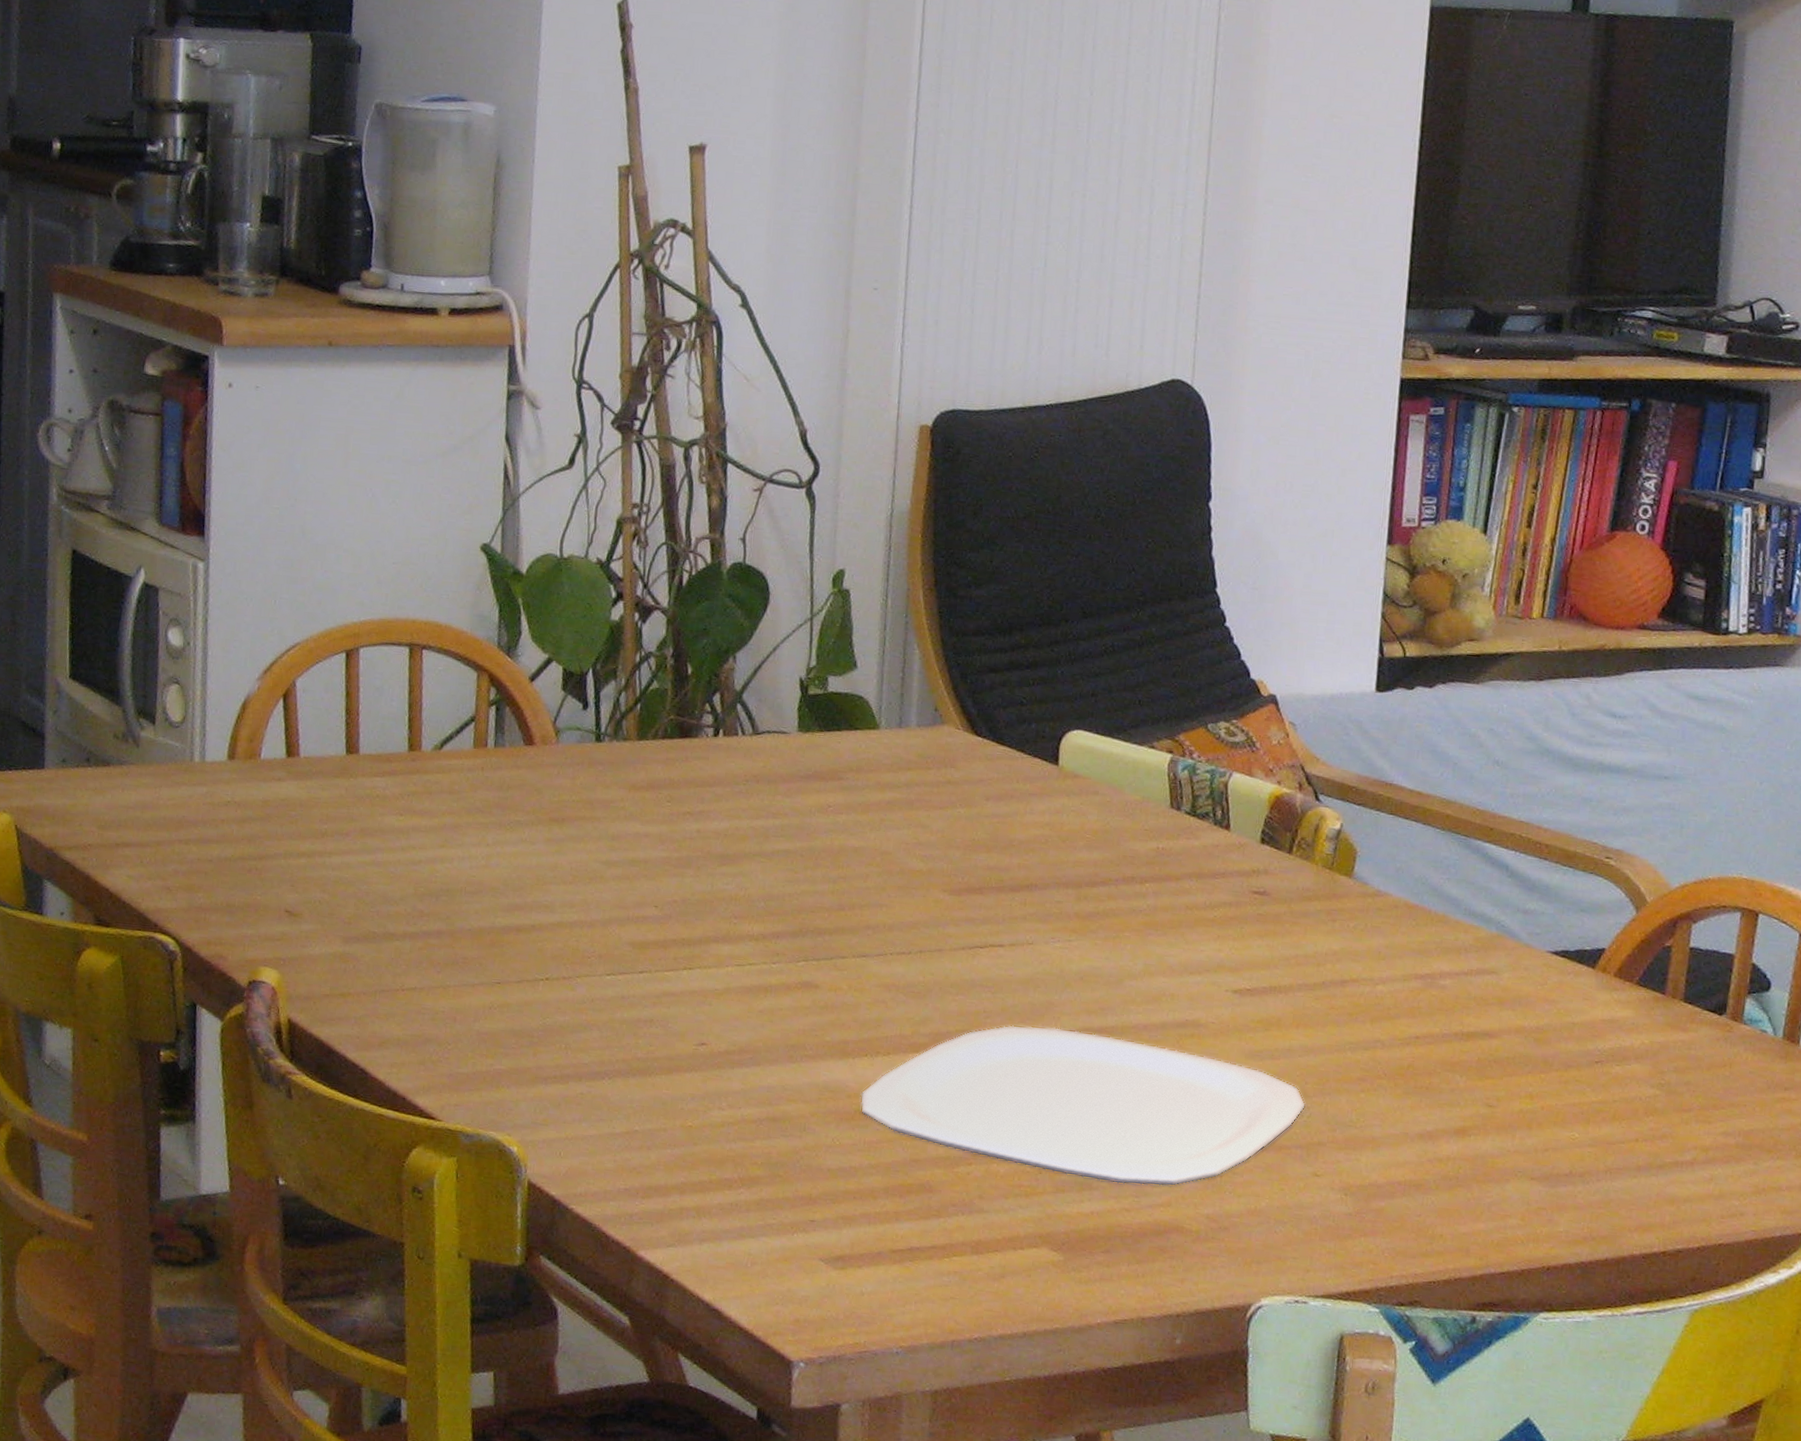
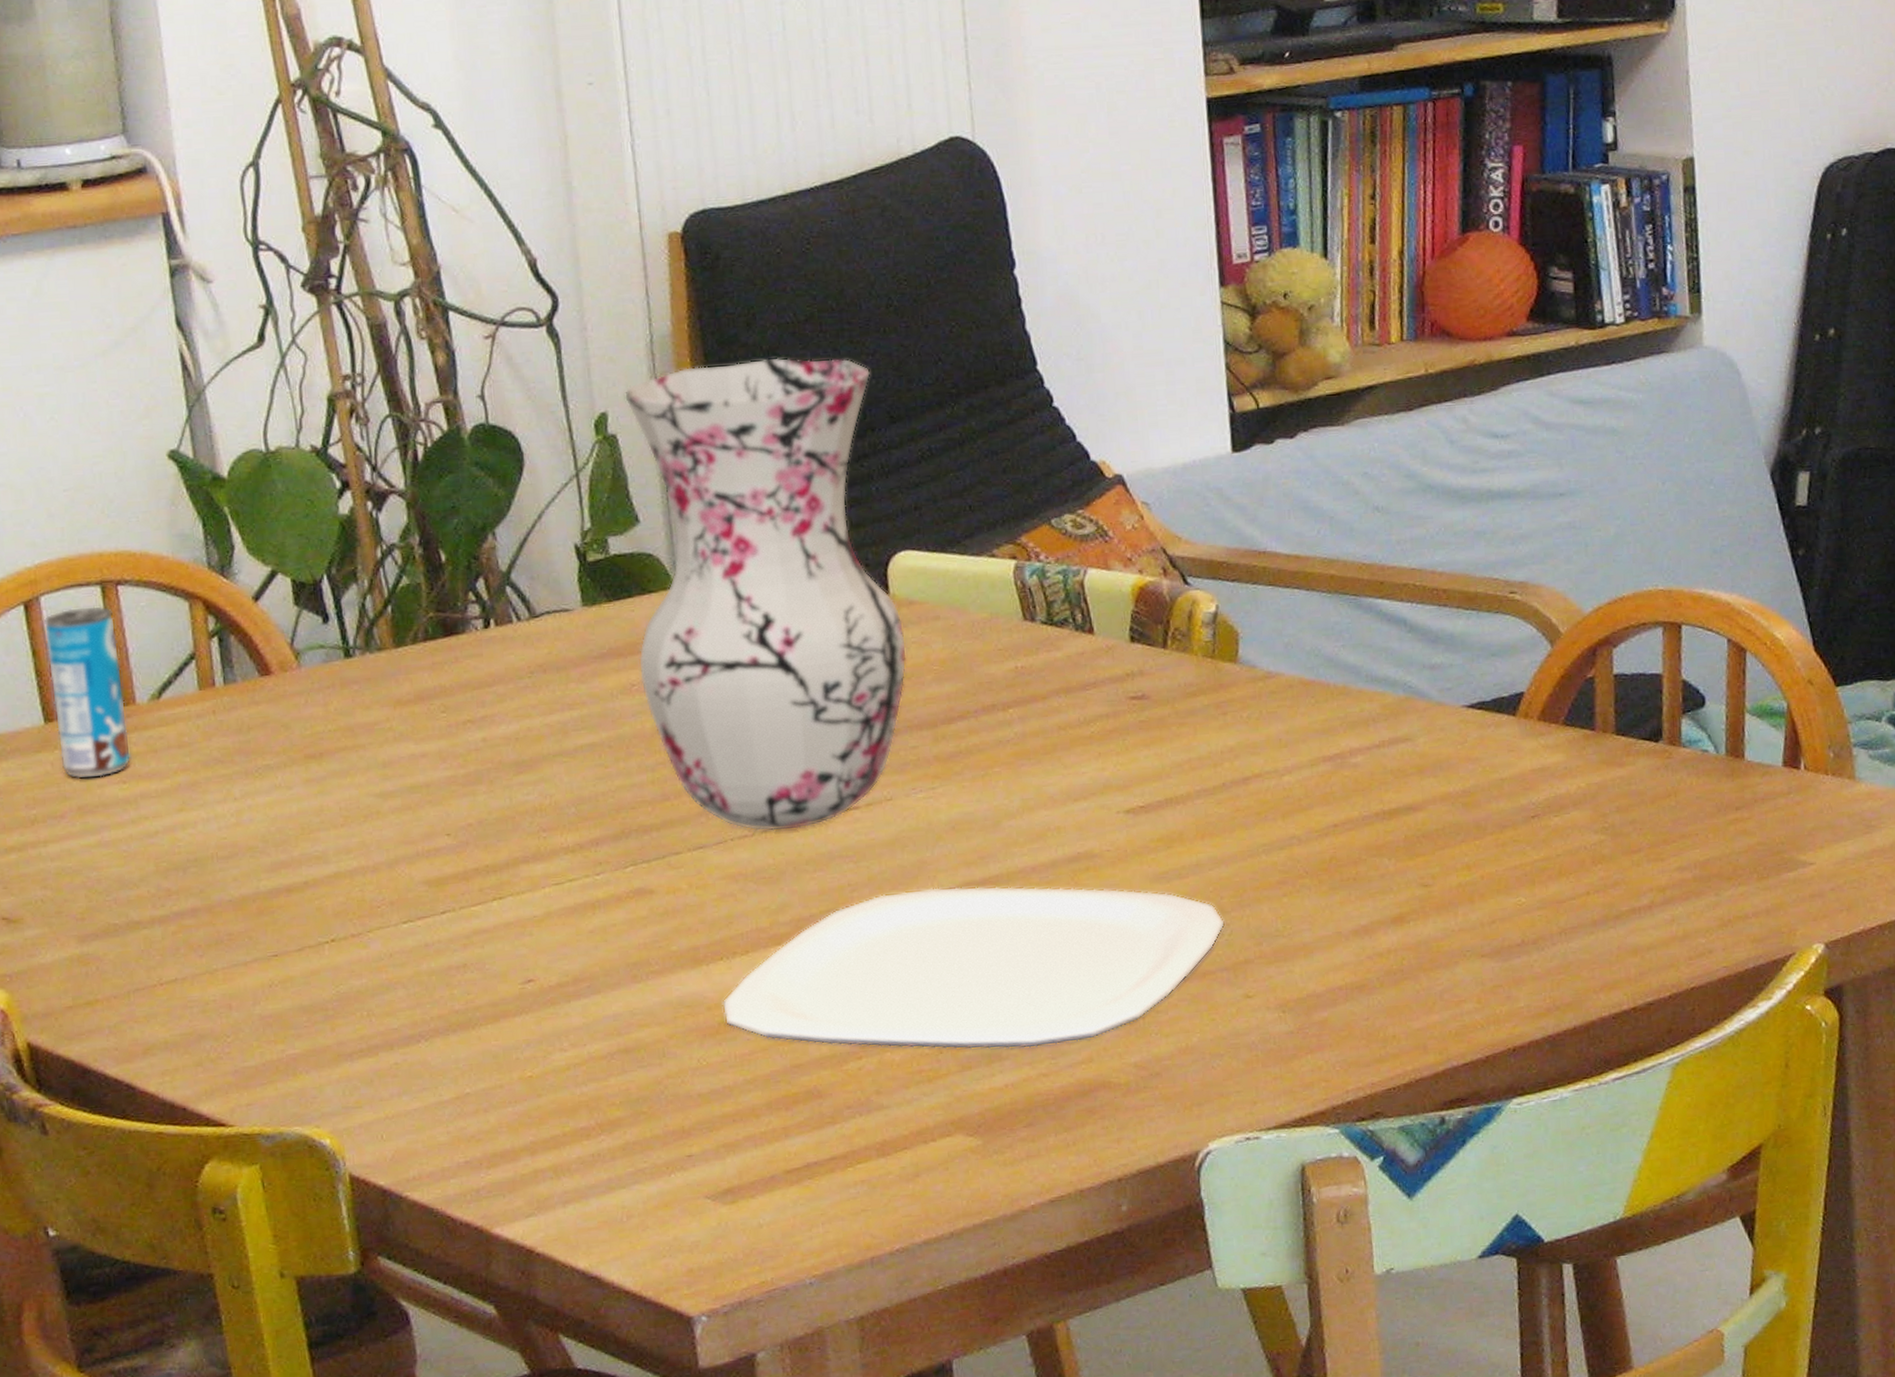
beverage can: none [353,662,416,808] -> present [43,605,132,780]
vase: none [836,542,1073,955] -> present [624,357,907,832]

